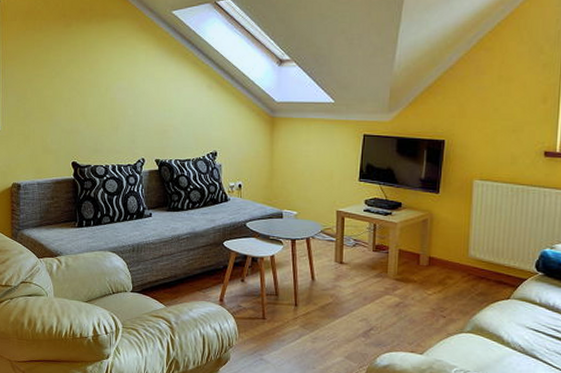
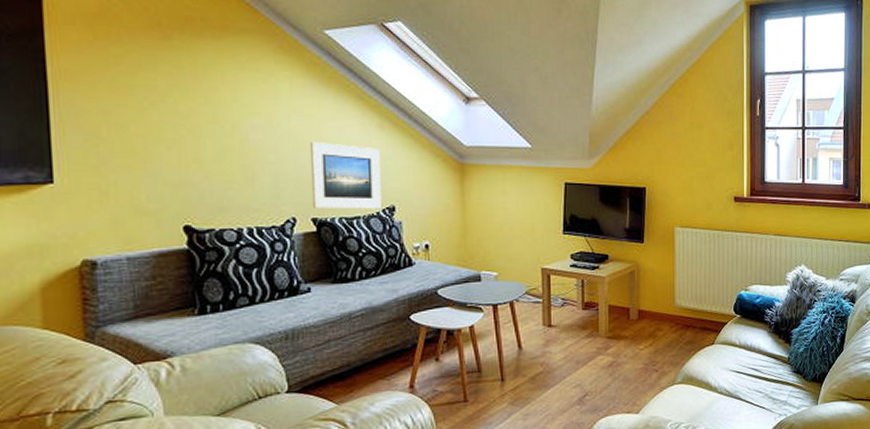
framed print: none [156,100,208,154] -> present [309,142,382,210]

